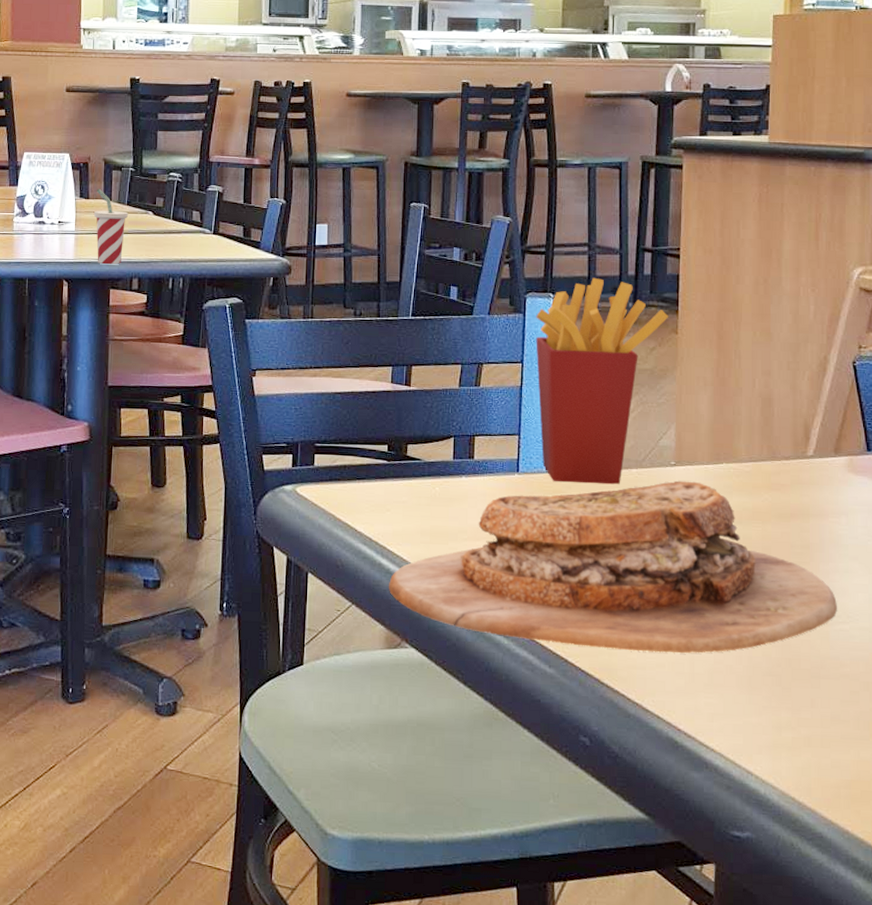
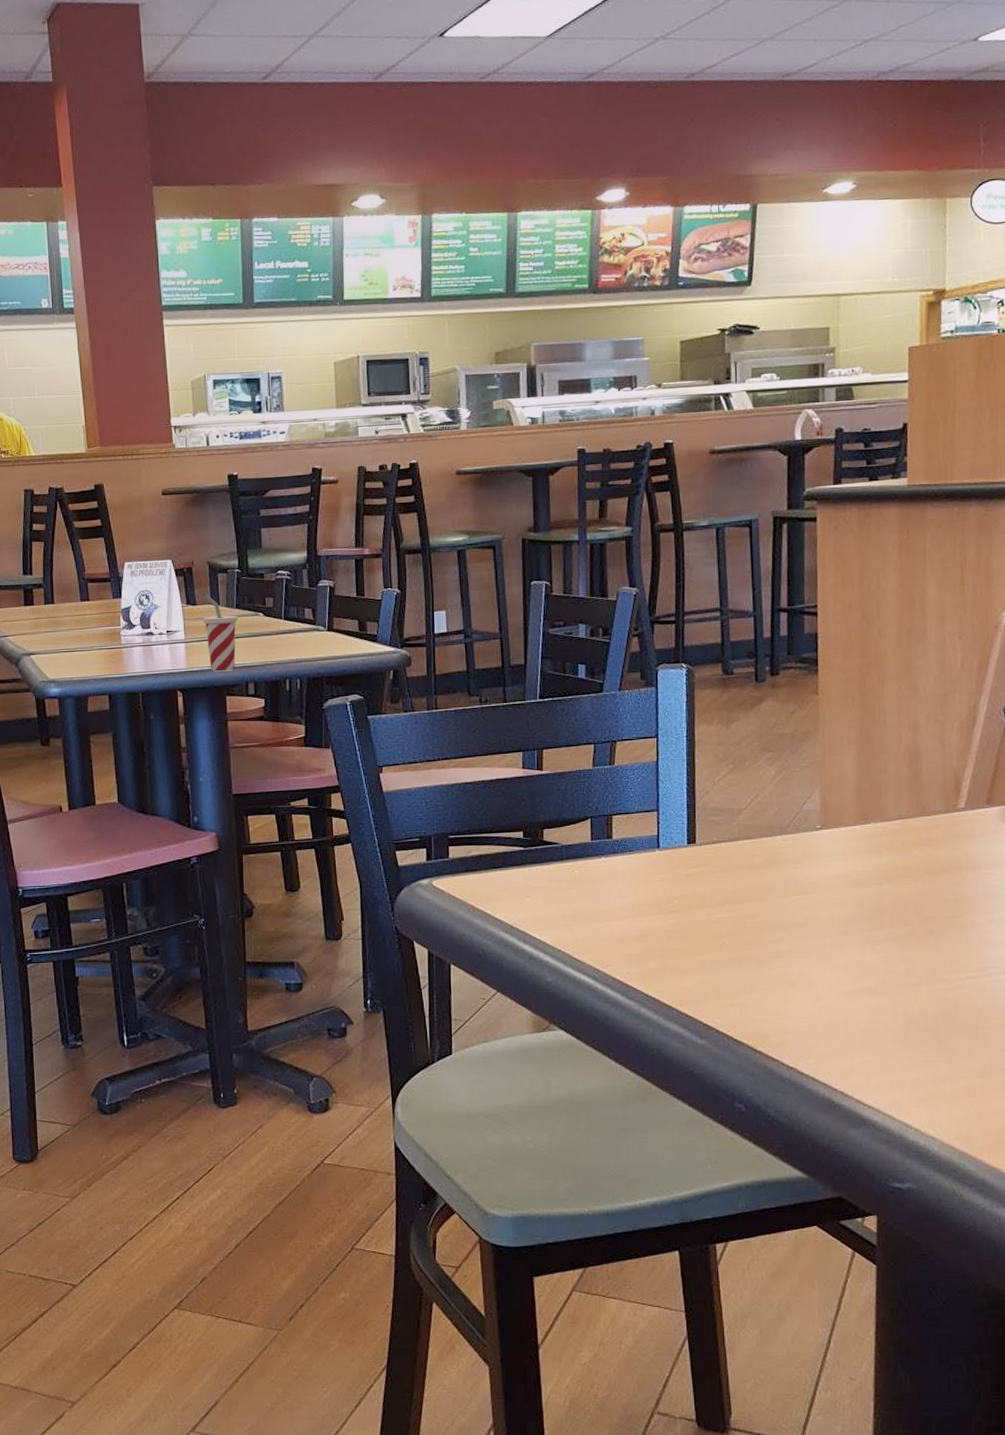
sandwich: present [388,480,837,654] -> none [532,843,994,1017]
french fries: present [536,277,669,485] -> none [669,643,809,855]

